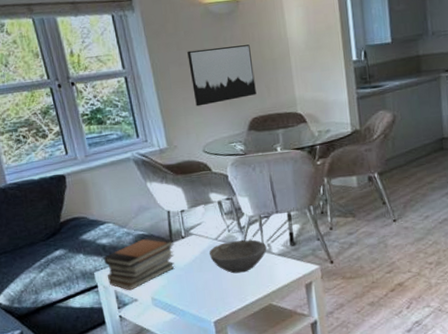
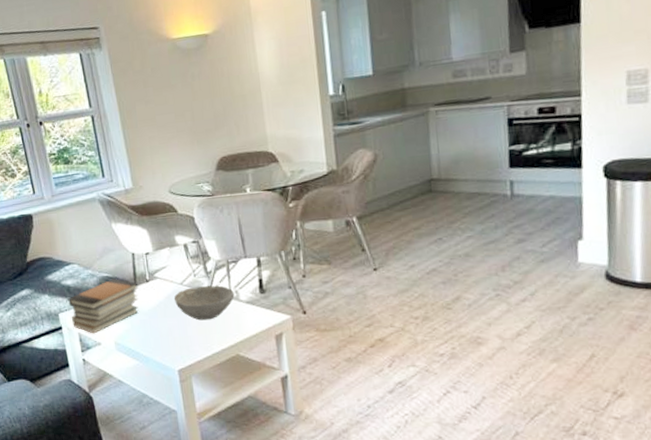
wall art: present [187,44,257,107] -> none [154,80,225,146]

